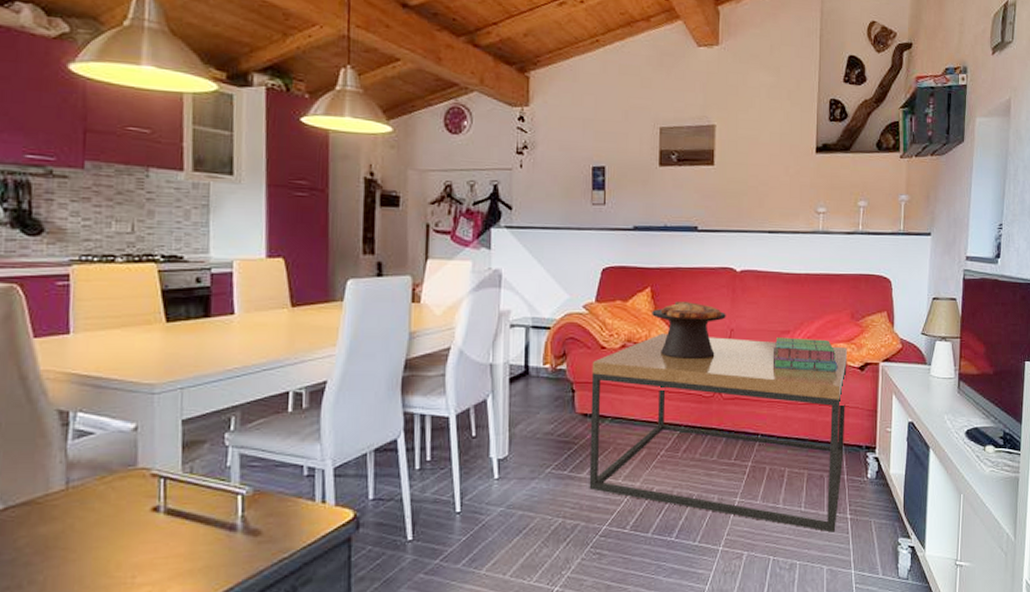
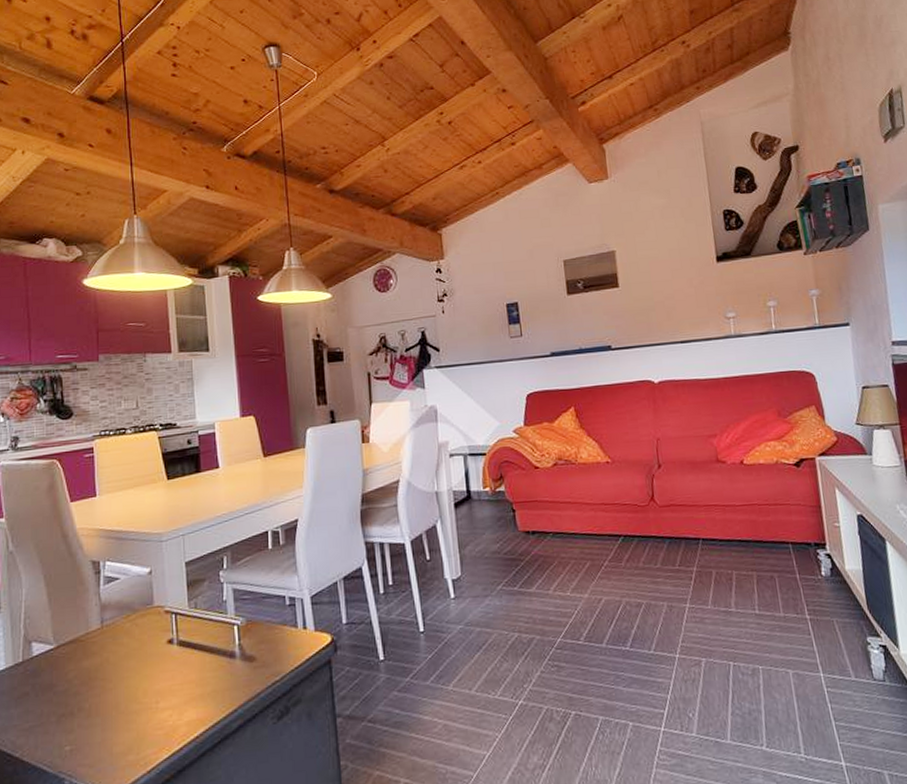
coffee table: present [589,333,847,533] -> none [528,445,796,635]
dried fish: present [652,302,726,360] -> none [578,416,651,472]
stack of books: present [772,337,838,372] -> none [701,439,773,473]

